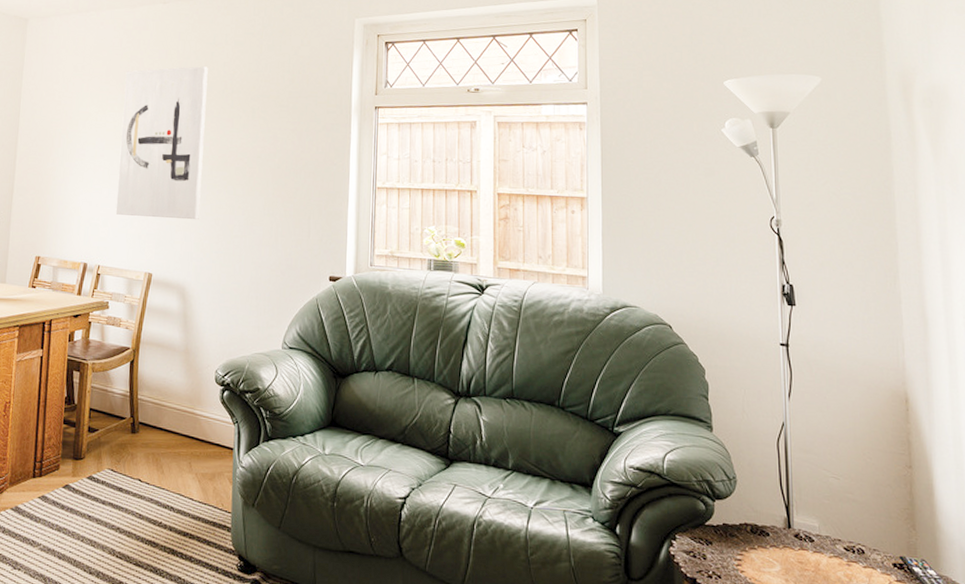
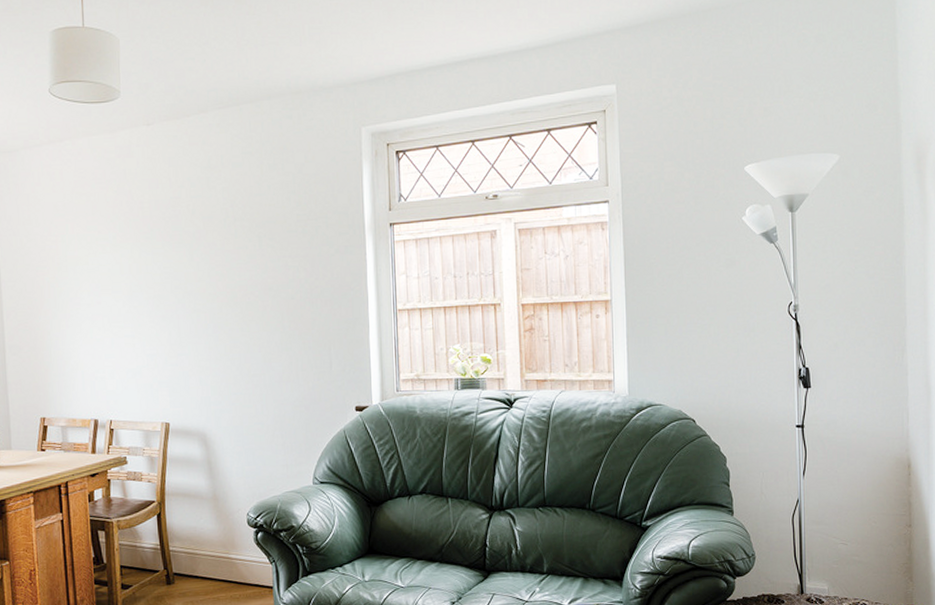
wall art: present [115,66,208,220] -> none [114,194,213,365]

